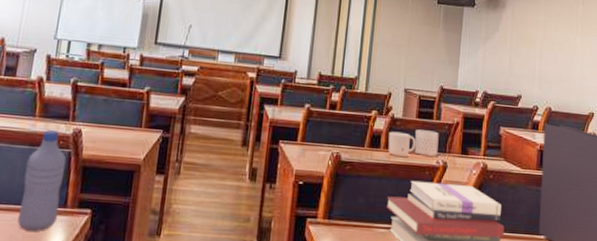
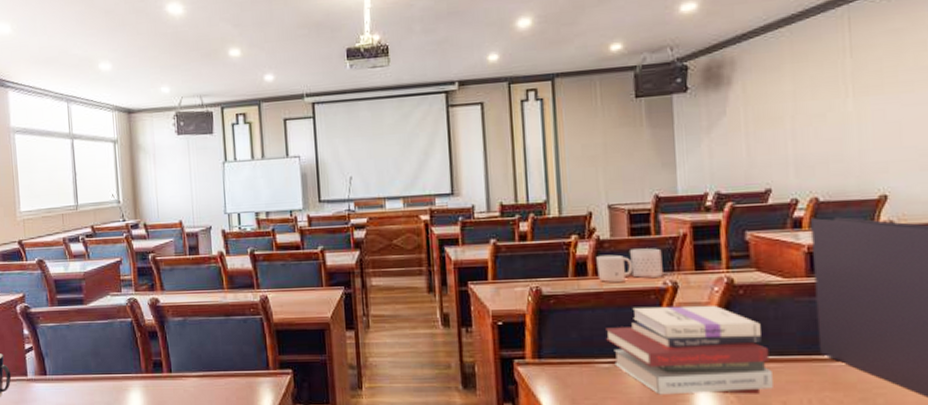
water bottle: present [17,130,67,231] -> none [226,300,264,393]

